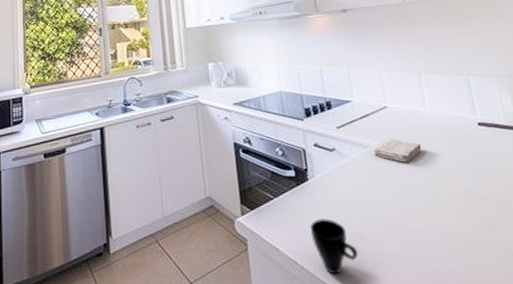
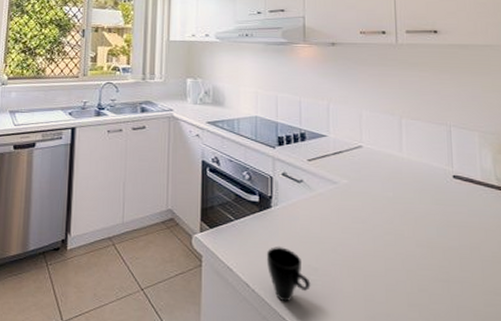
washcloth: present [373,138,422,163] -> none [342,178,391,204]

